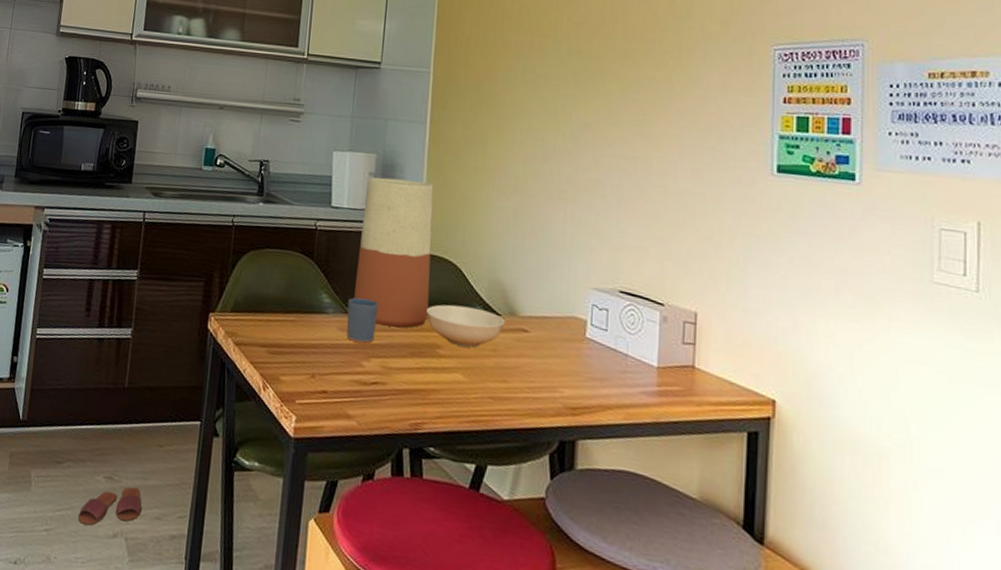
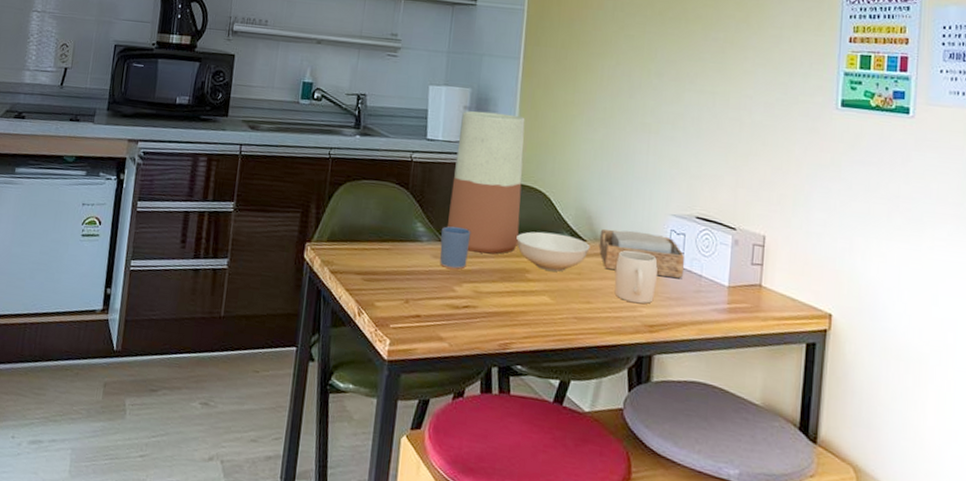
slippers: present [78,486,142,526] -> none [173,411,238,450]
napkin holder: none [514,302,609,358] -> present [599,228,686,279]
mug: none [532,325,579,385] -> present [614,250,658,304]

